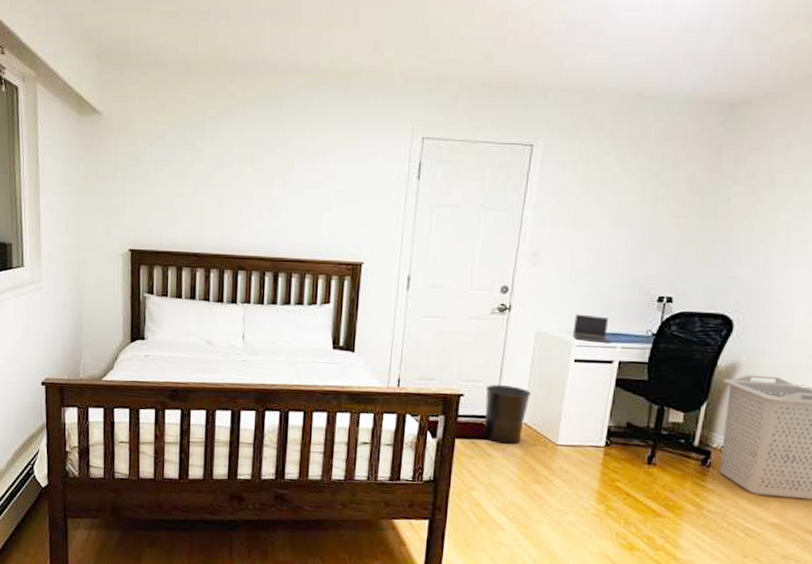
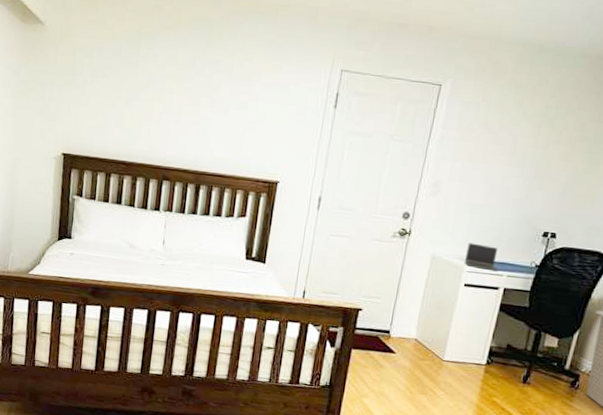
waste bin: present [483,385,531,444] -> none [377,302,423,358]

